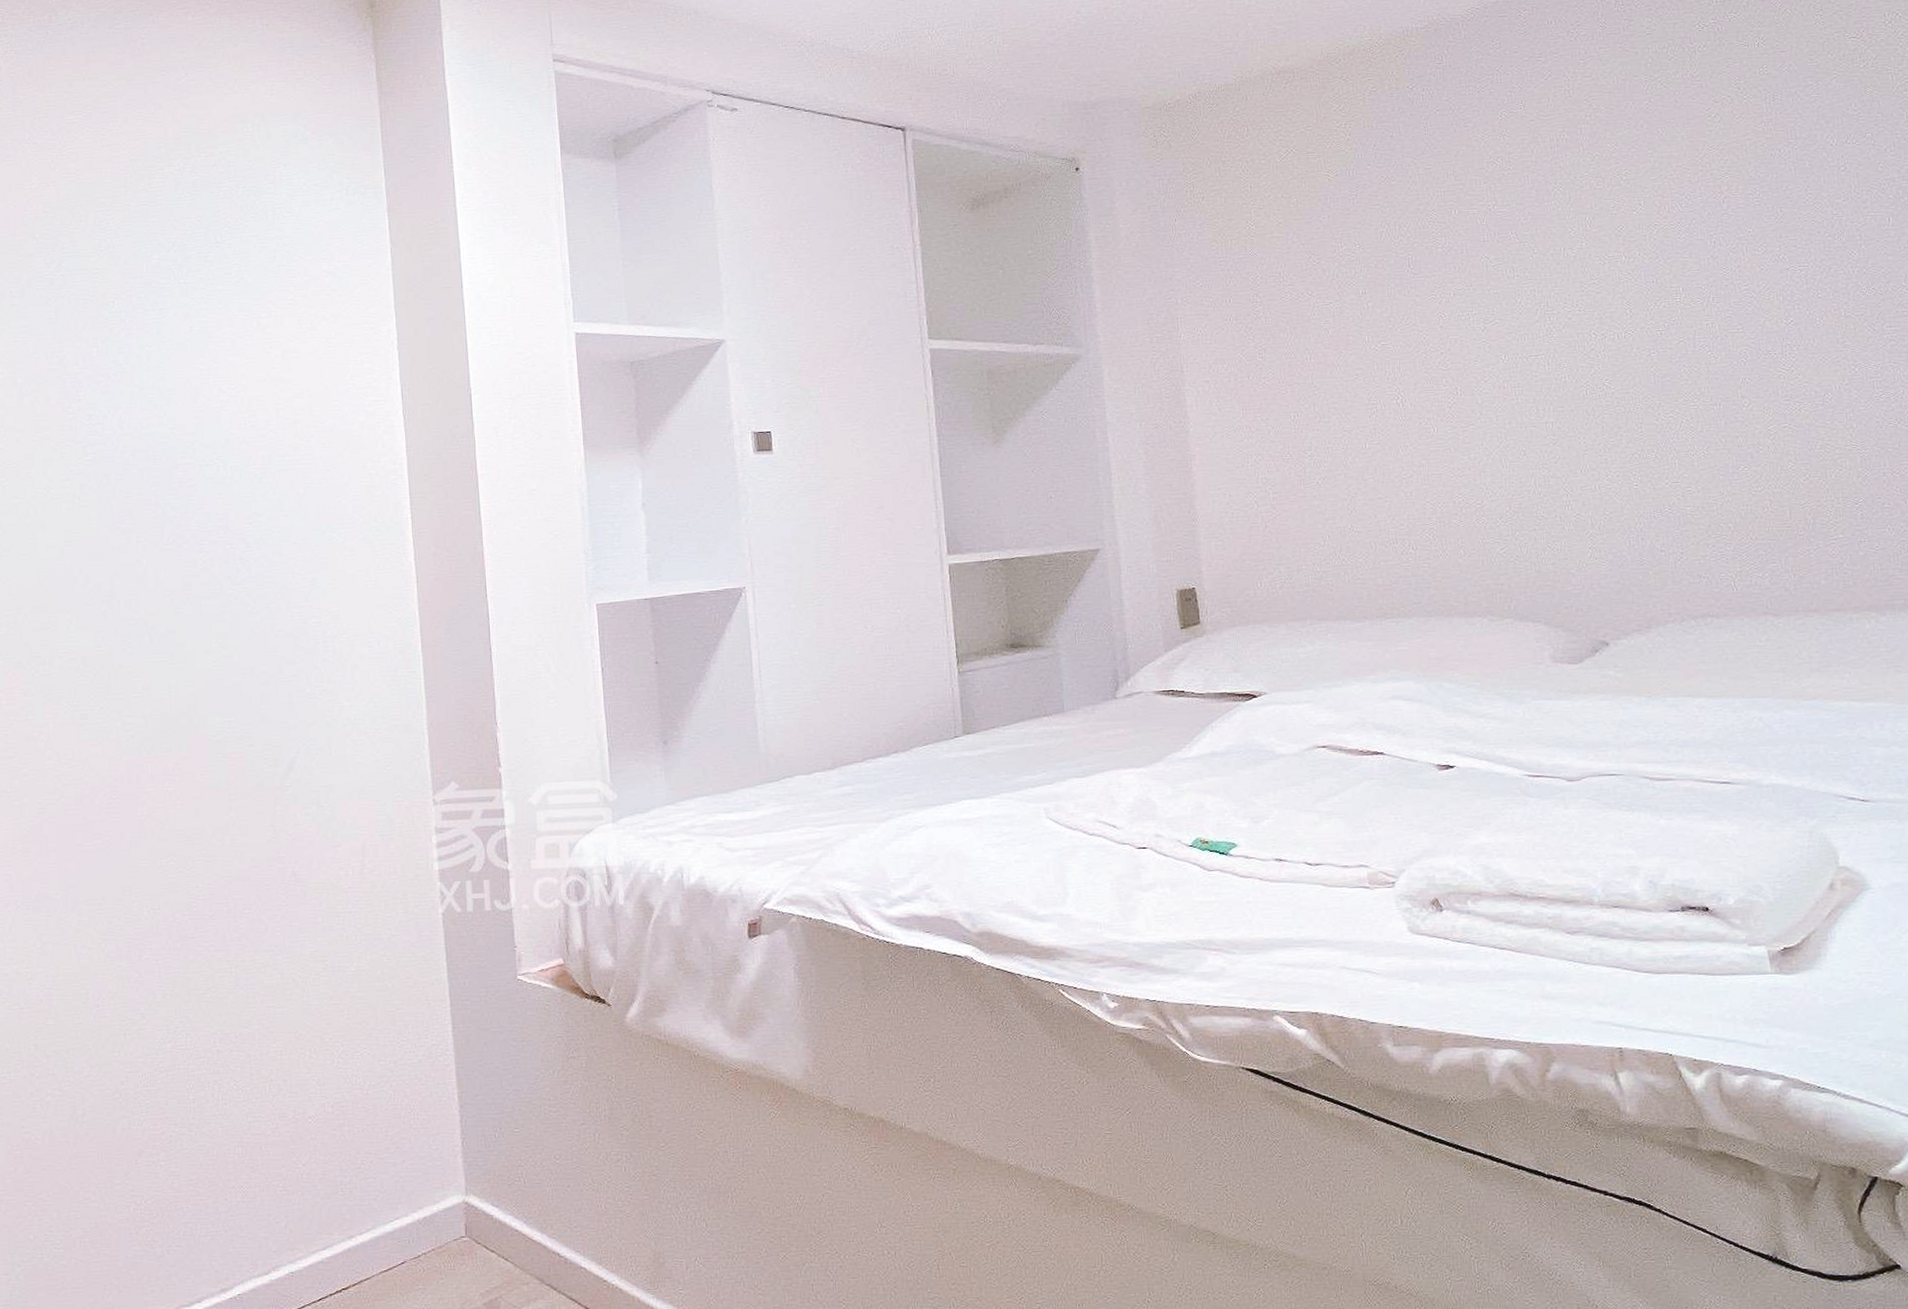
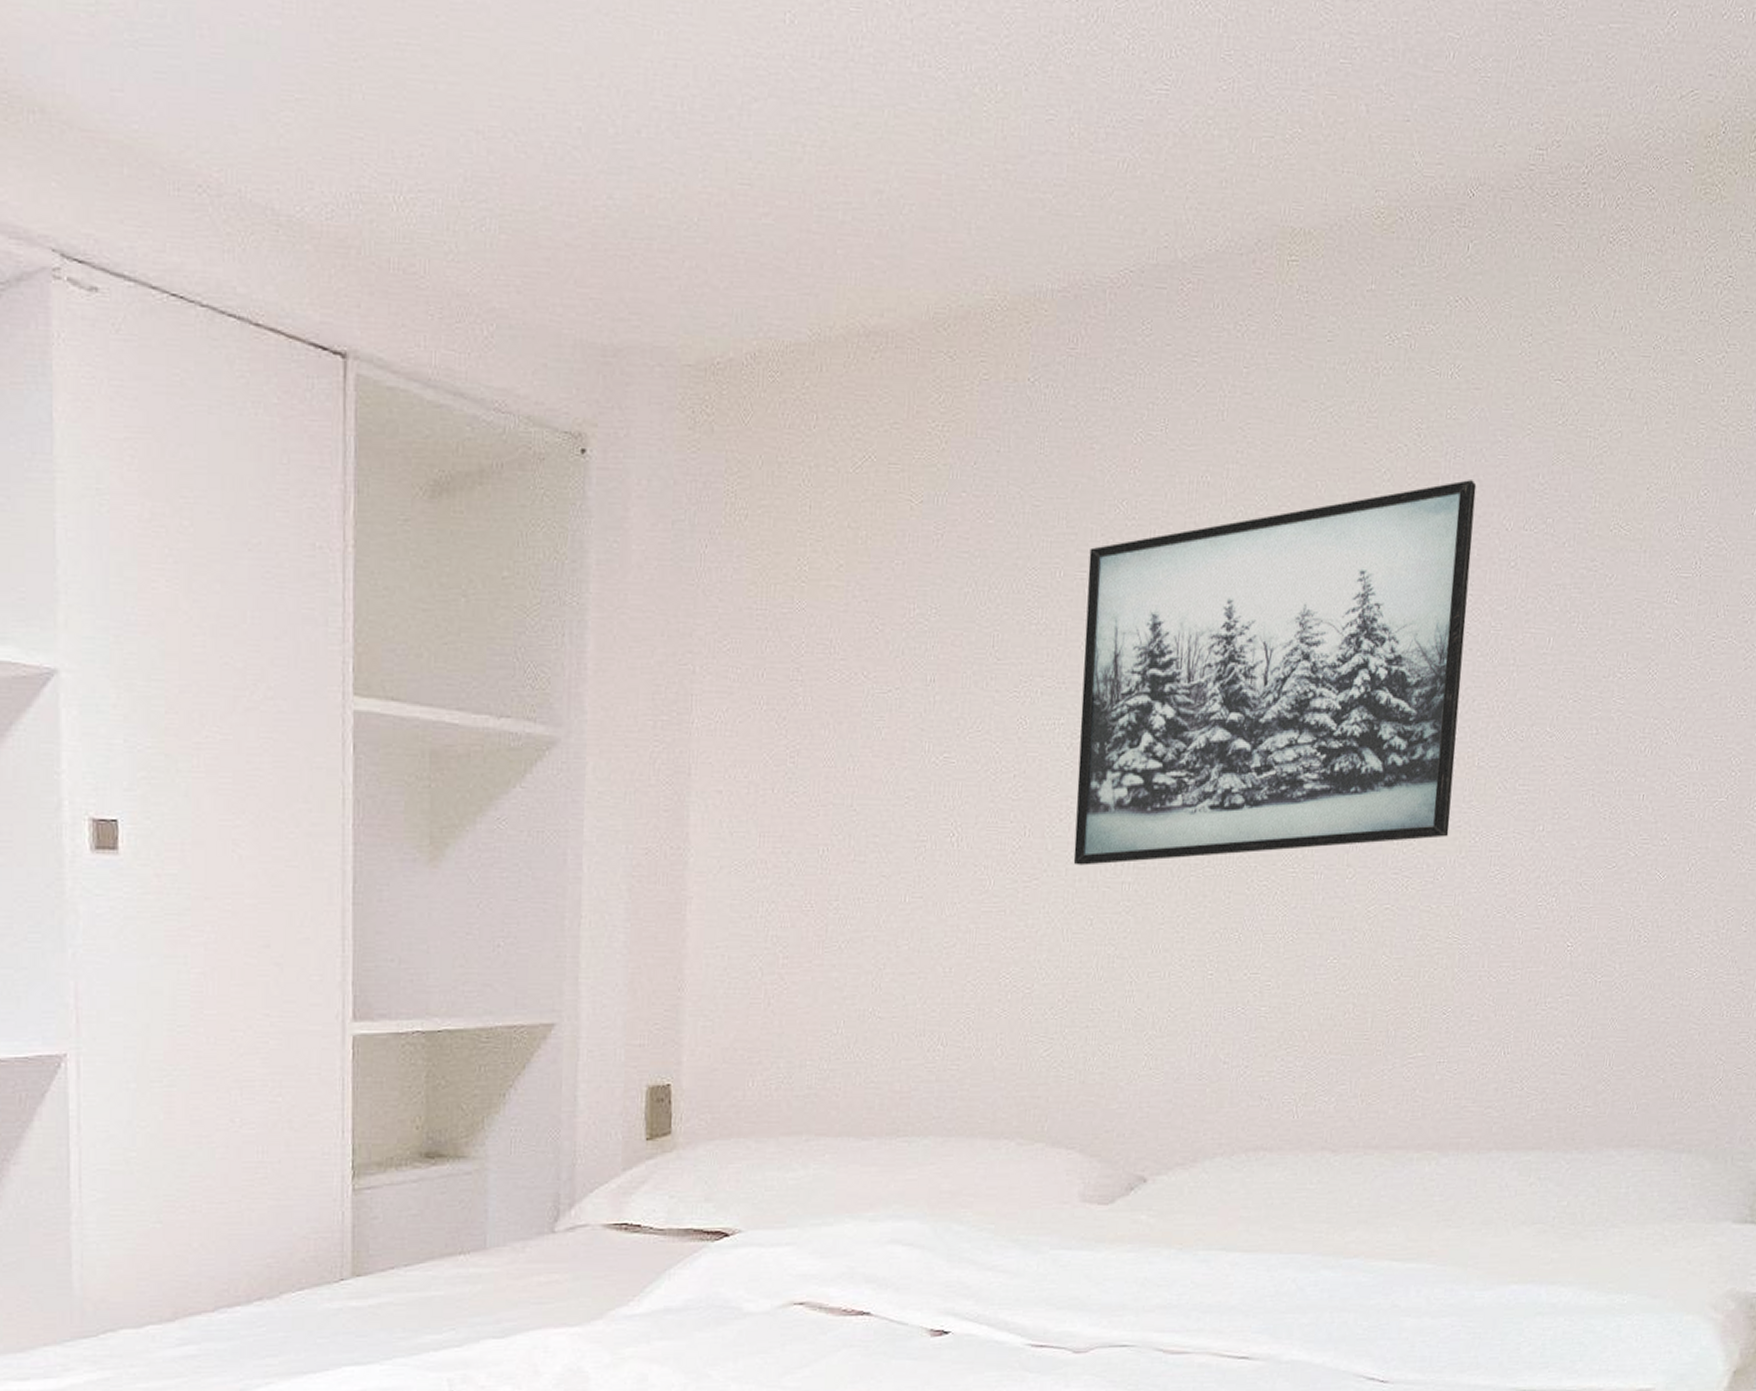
wall art: none [1476,114,1830,413] -> present [1073,480,1477,866]

